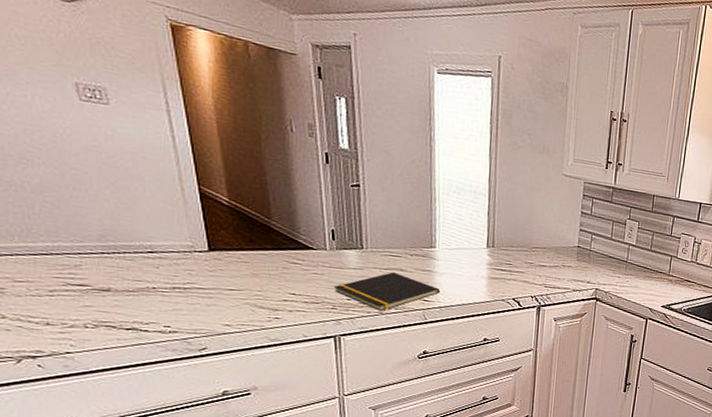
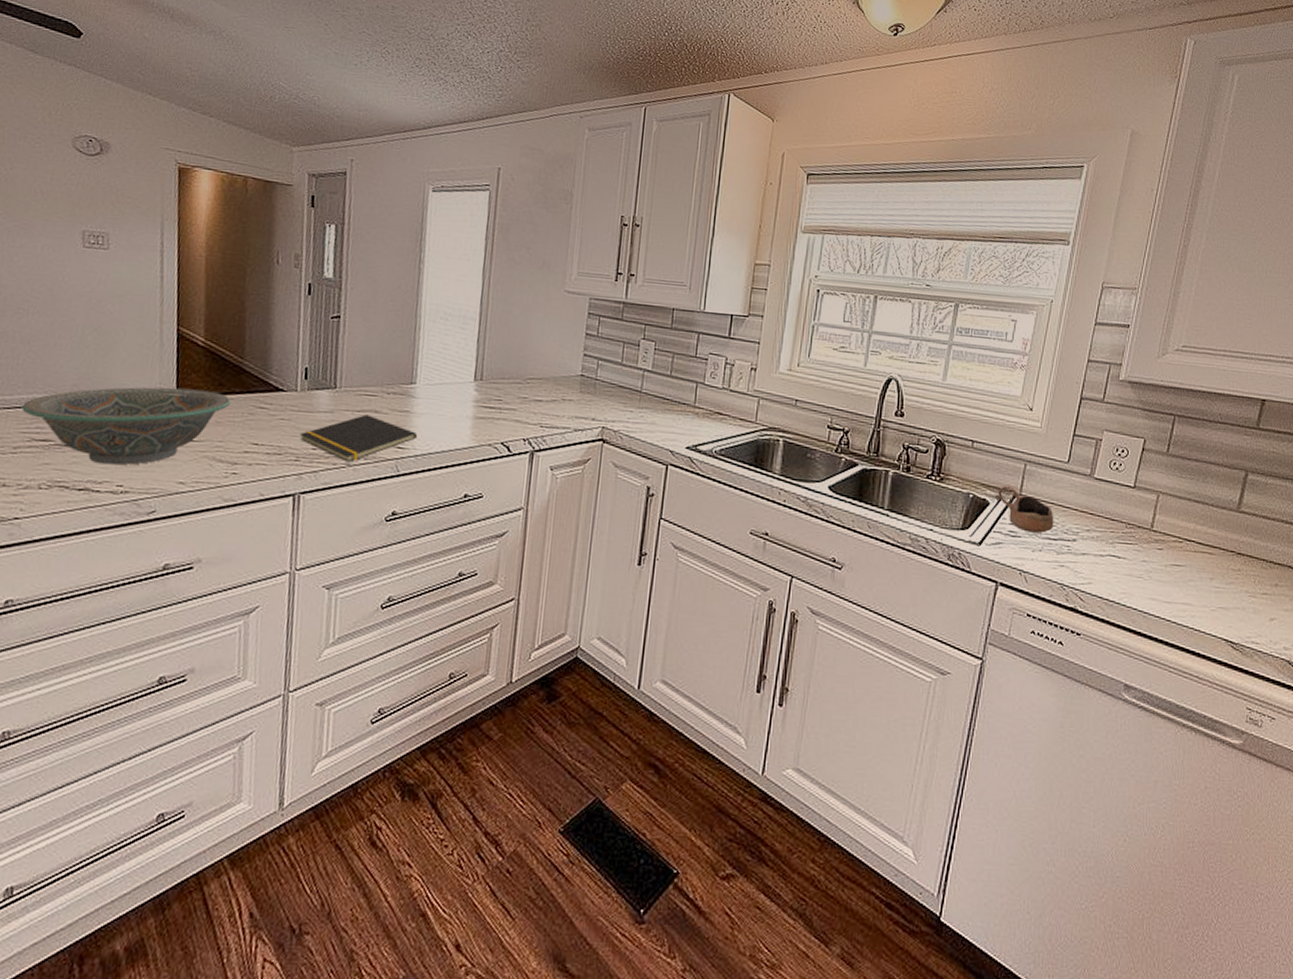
decorative bowl: none [49,240,263,309] -> present [22,387,231,466]

